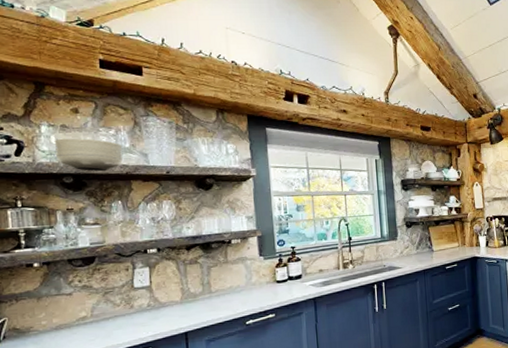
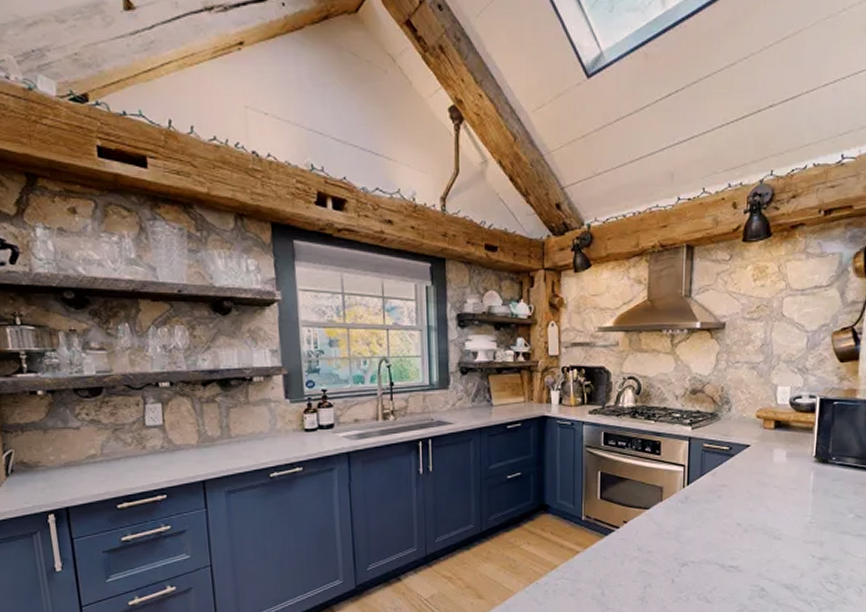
bowl: present [54,138,124,172] -> none [51,244,129,287]

